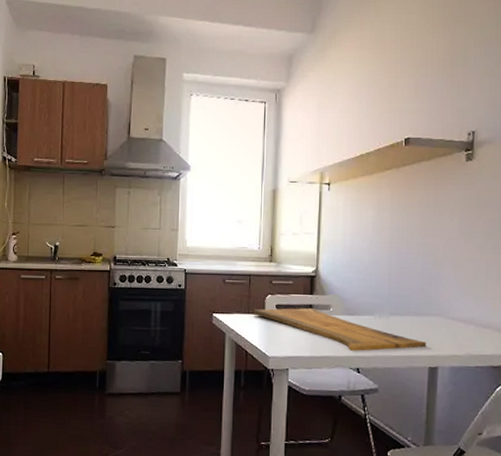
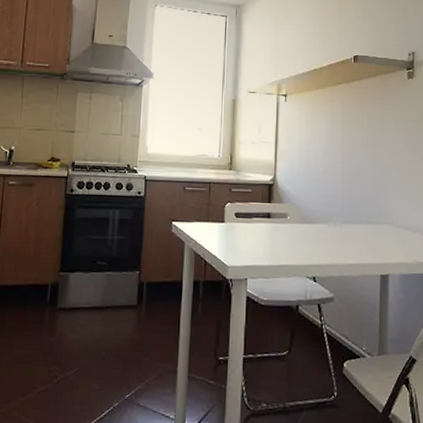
cutting board: present [253,308,427,351] -> none [213,216,378,260]

